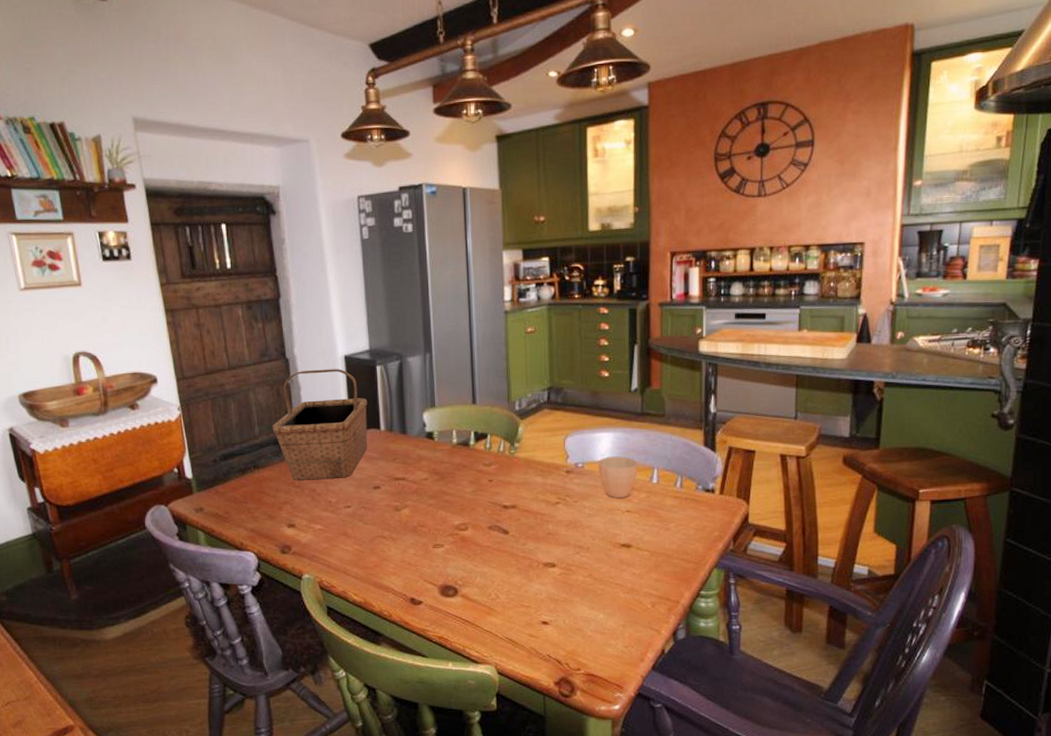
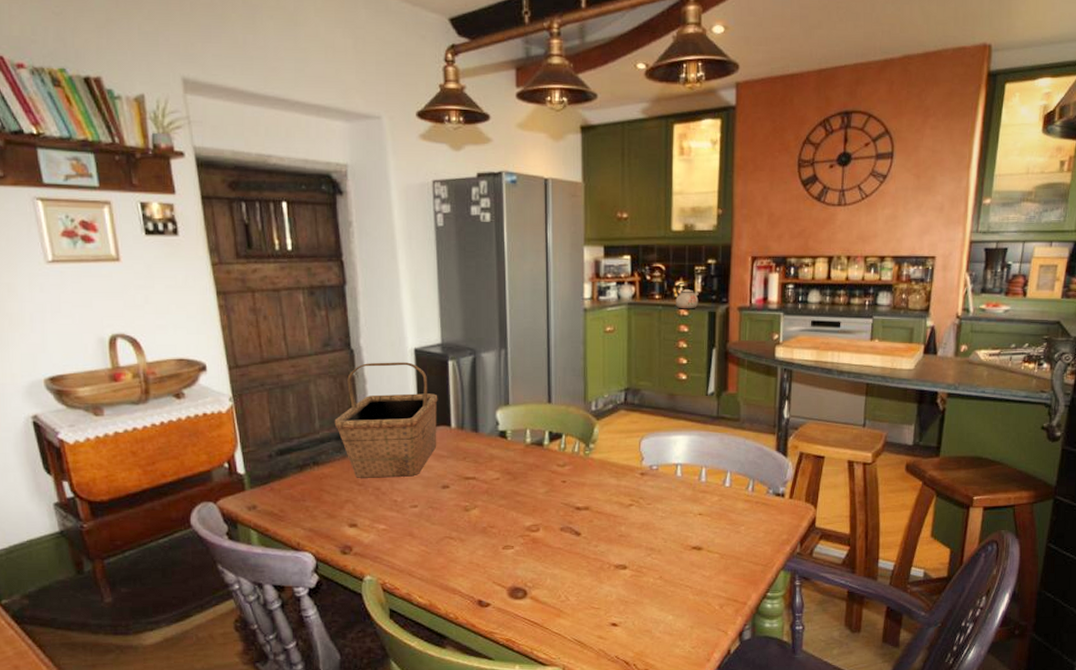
kettle: none [595,279,619,307] -> present [676,281,699,309]
cup: present [598,456,639,498] -> none [672,459,712,501]

